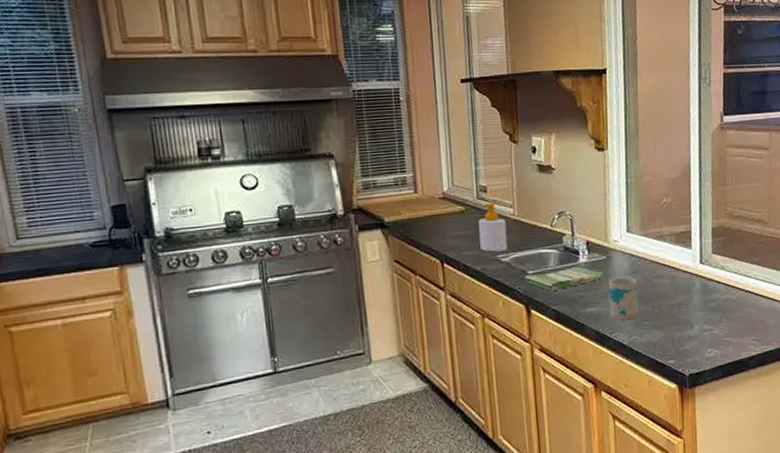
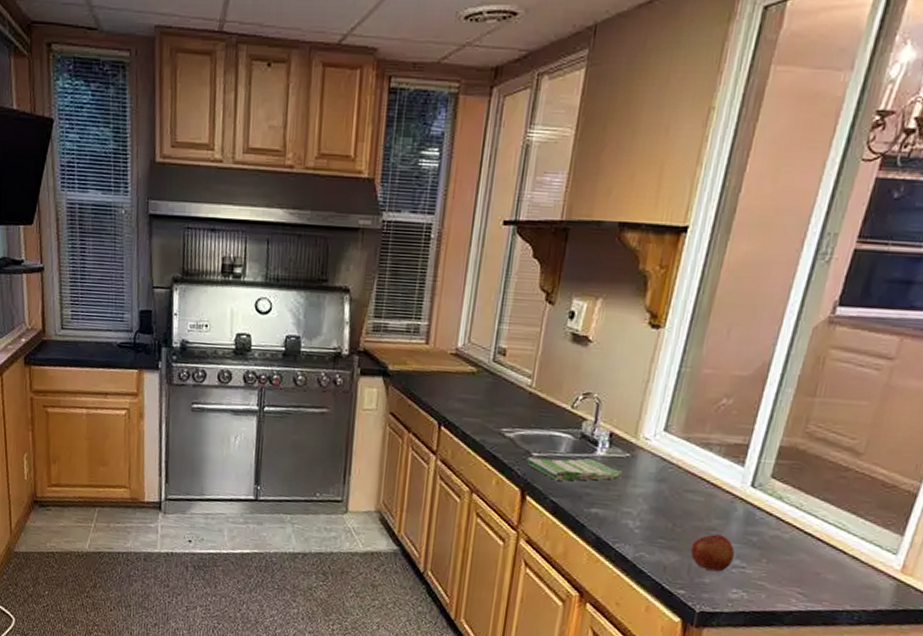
soap bottle: present [478,202,508,252] -> none [485,368,520,425]
mug: present [606,277,639,321] -> none [618,481,662,533]
apple: none [669,307,702,338] -> present [690,534,735,572]

